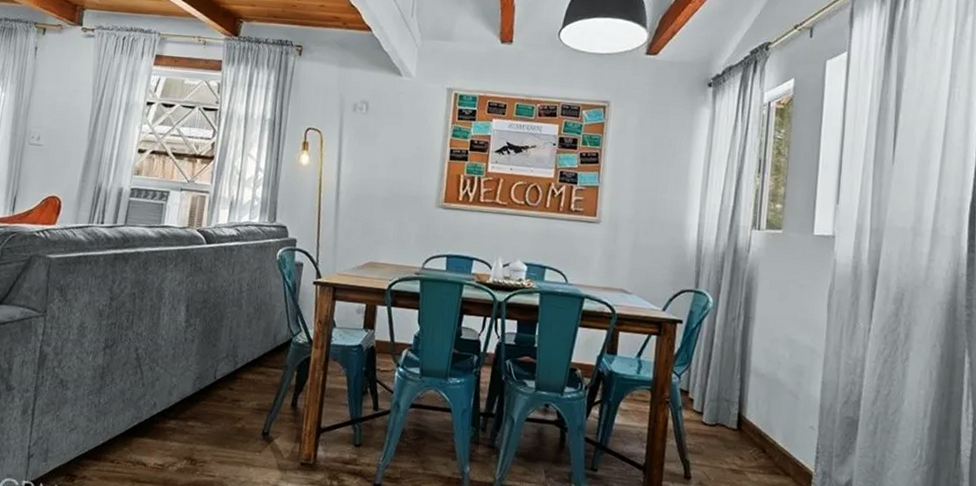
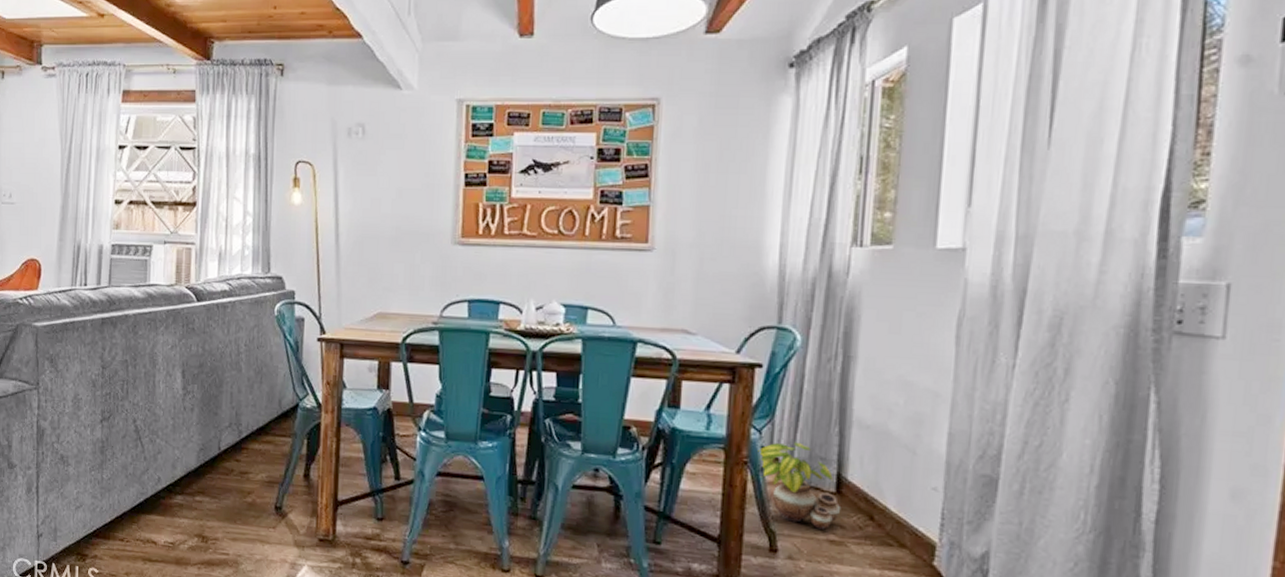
potted plant: none [677,386,741,460] -> present [758,442,841,530]

